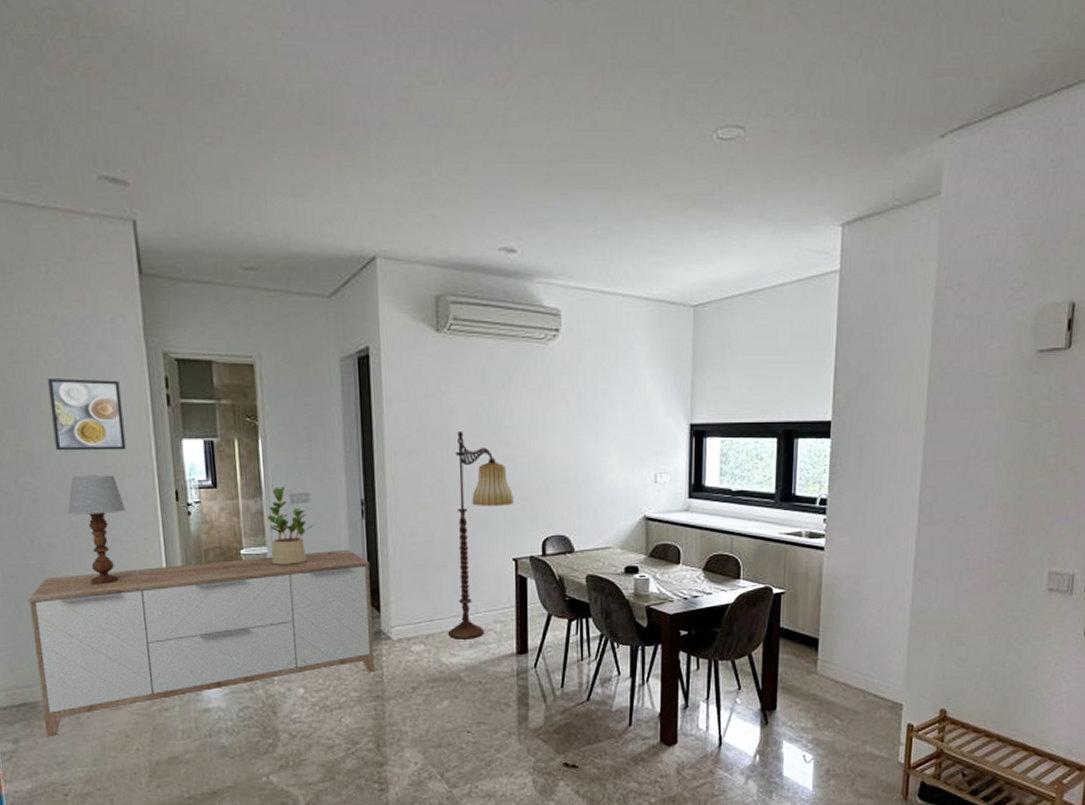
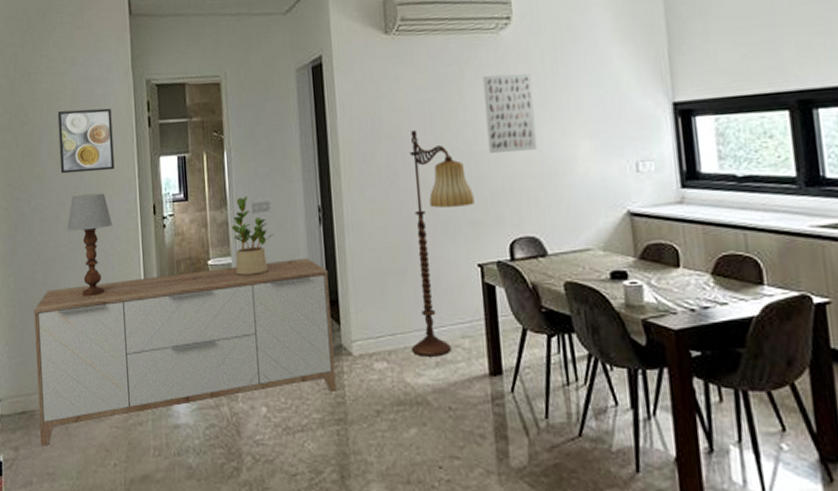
wall art: none [529,385,574,458] -> present [482,74,538,153]

